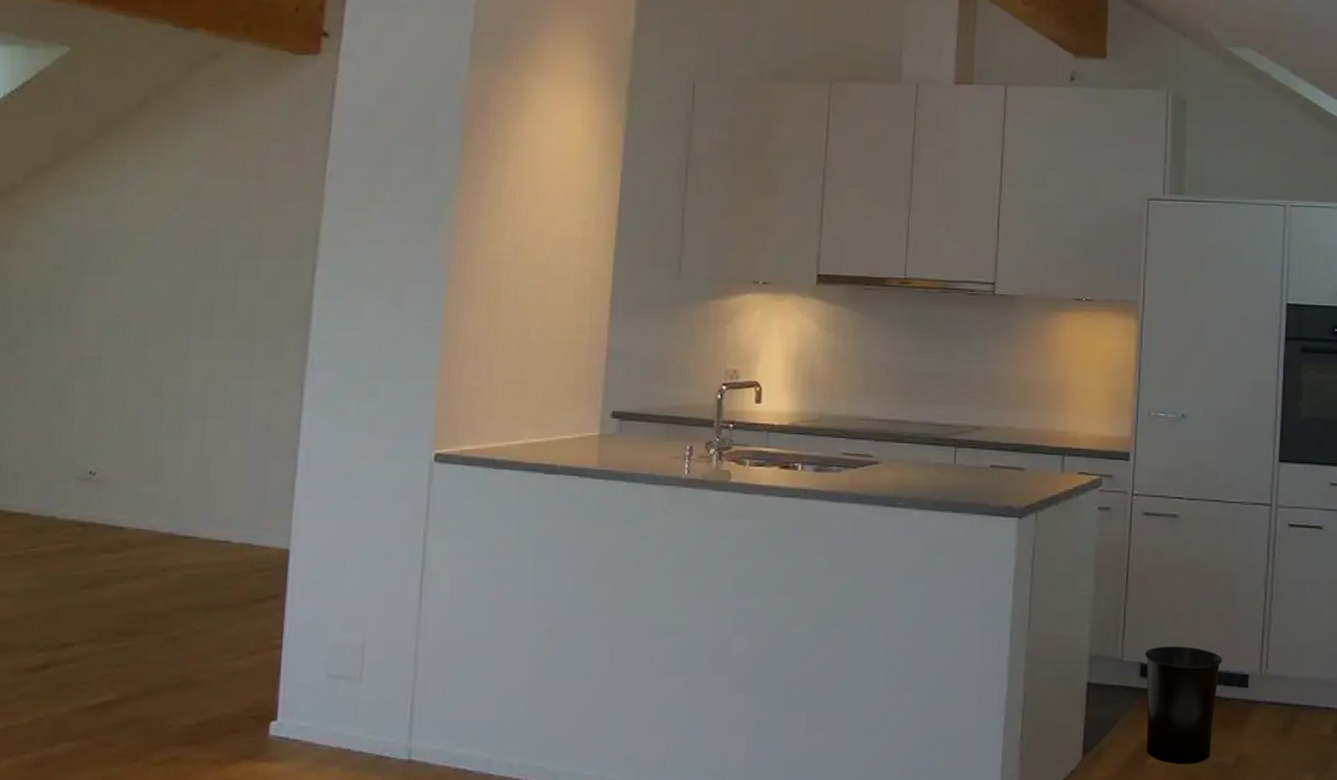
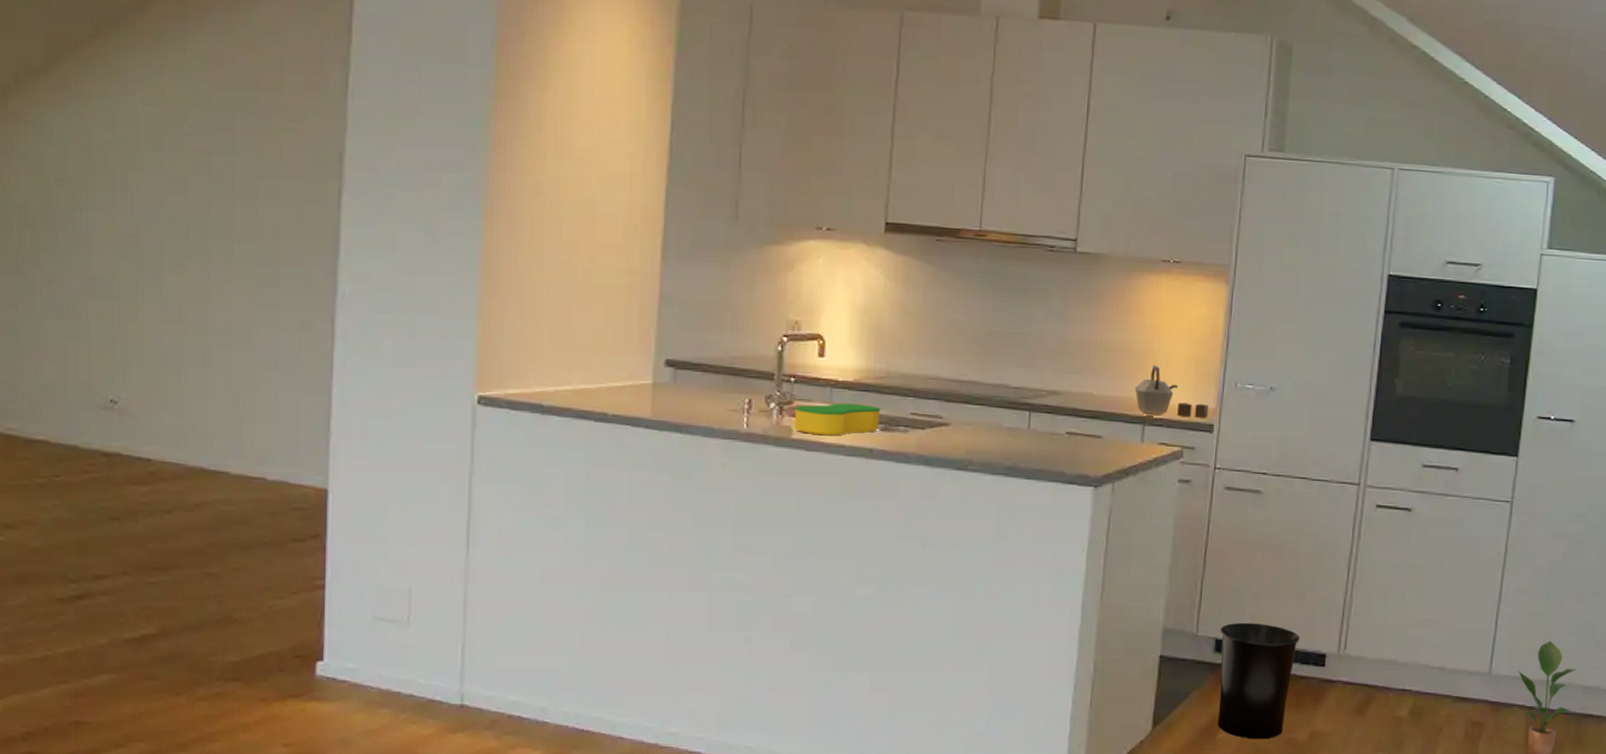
sponge: none [732,446,814,478] -> present [793,403,880,436]
kettle: none [1053,398,1124,448] -> present [1134,365,1209,419]

